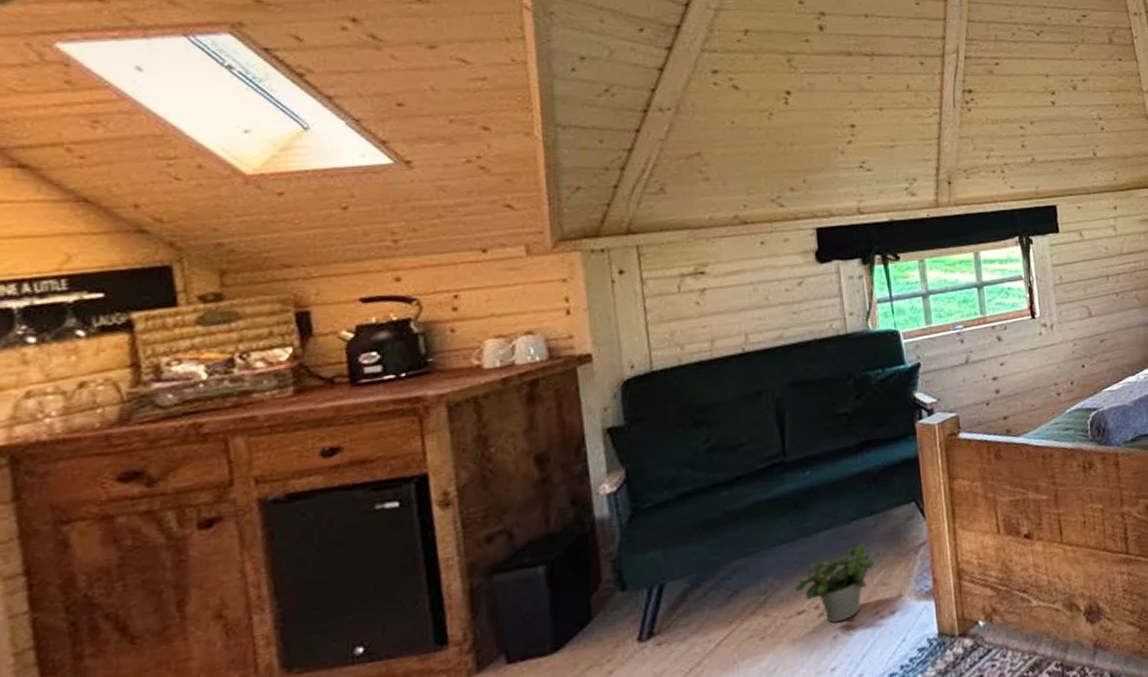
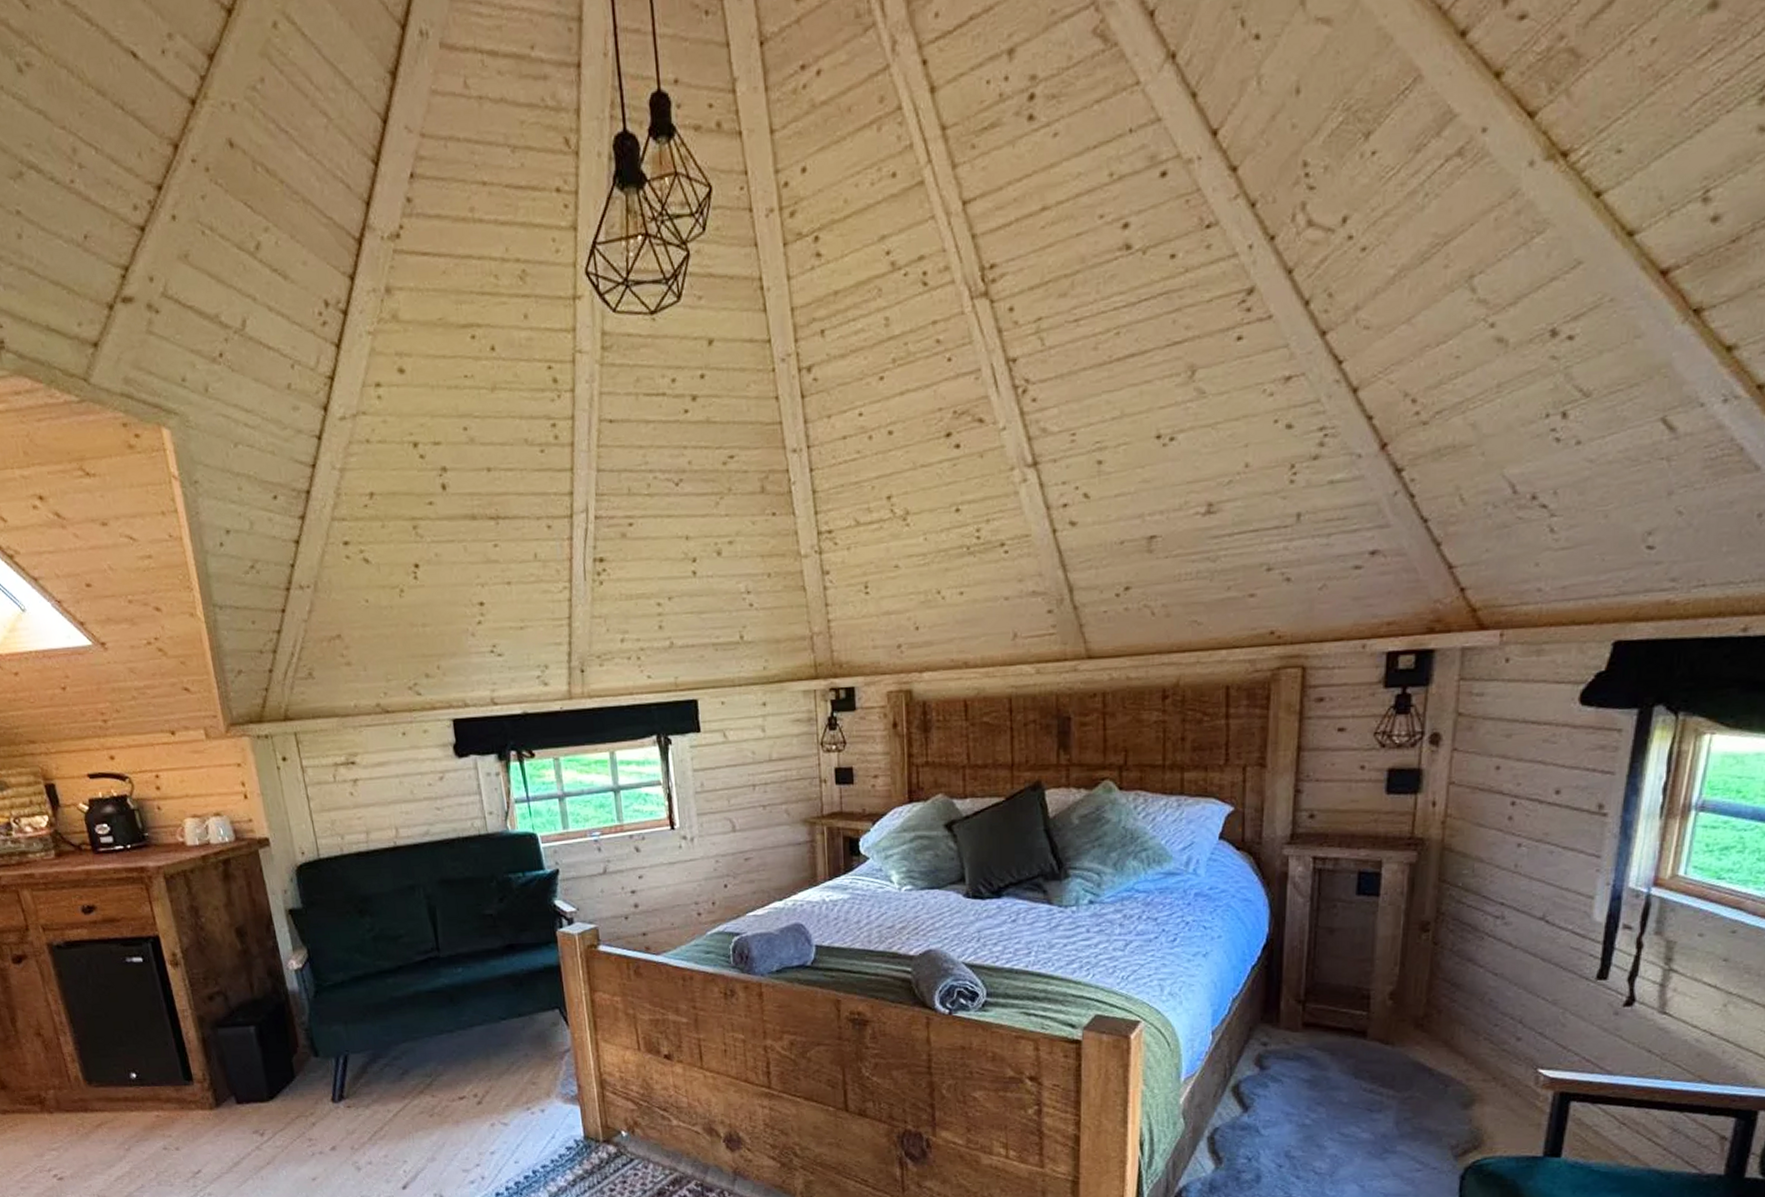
potted plant: present [794,543,875,623] -> none [455,1042,525,1112]

